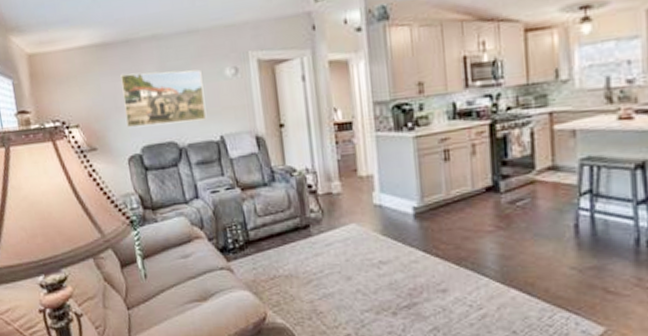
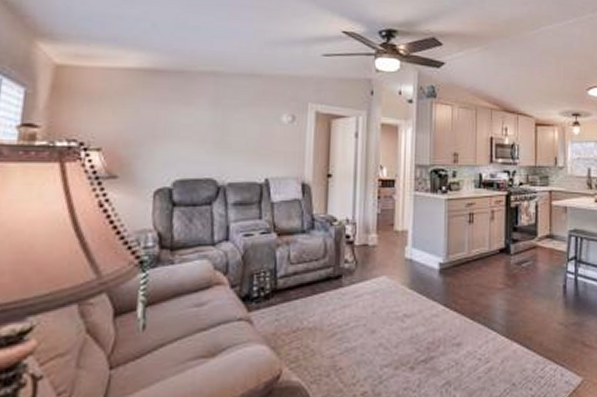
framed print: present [120,69,207,127] -> none [162,104,257,161]

